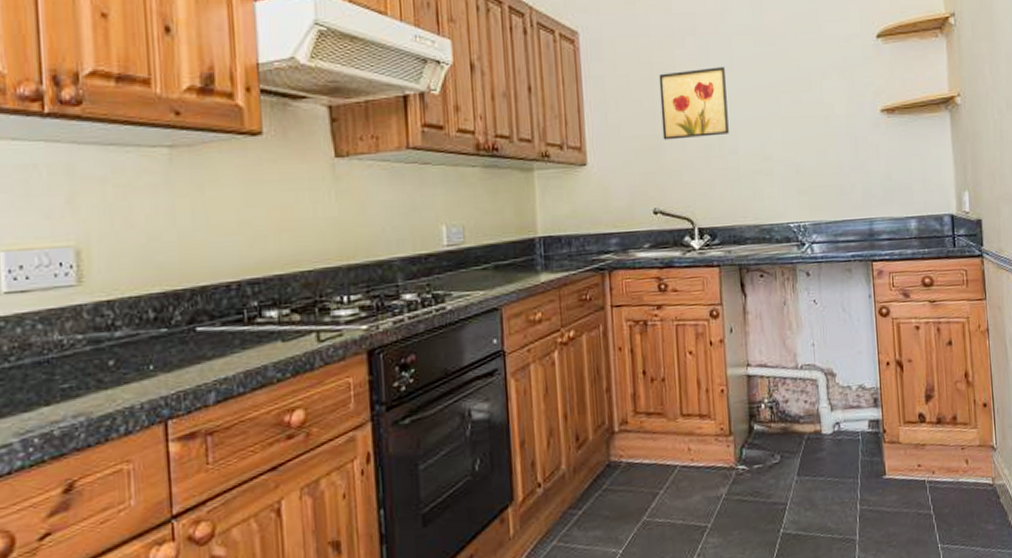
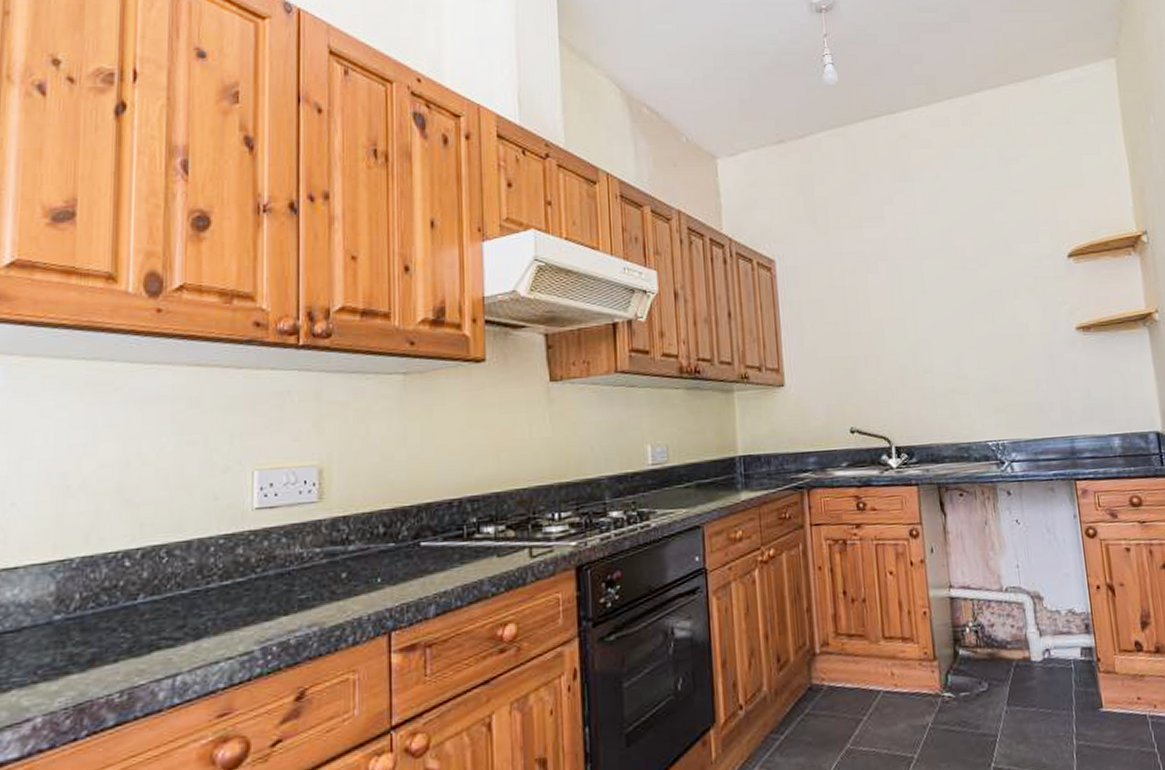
wall art: present [659,67,729,140] -> none [852,290,923,361]

